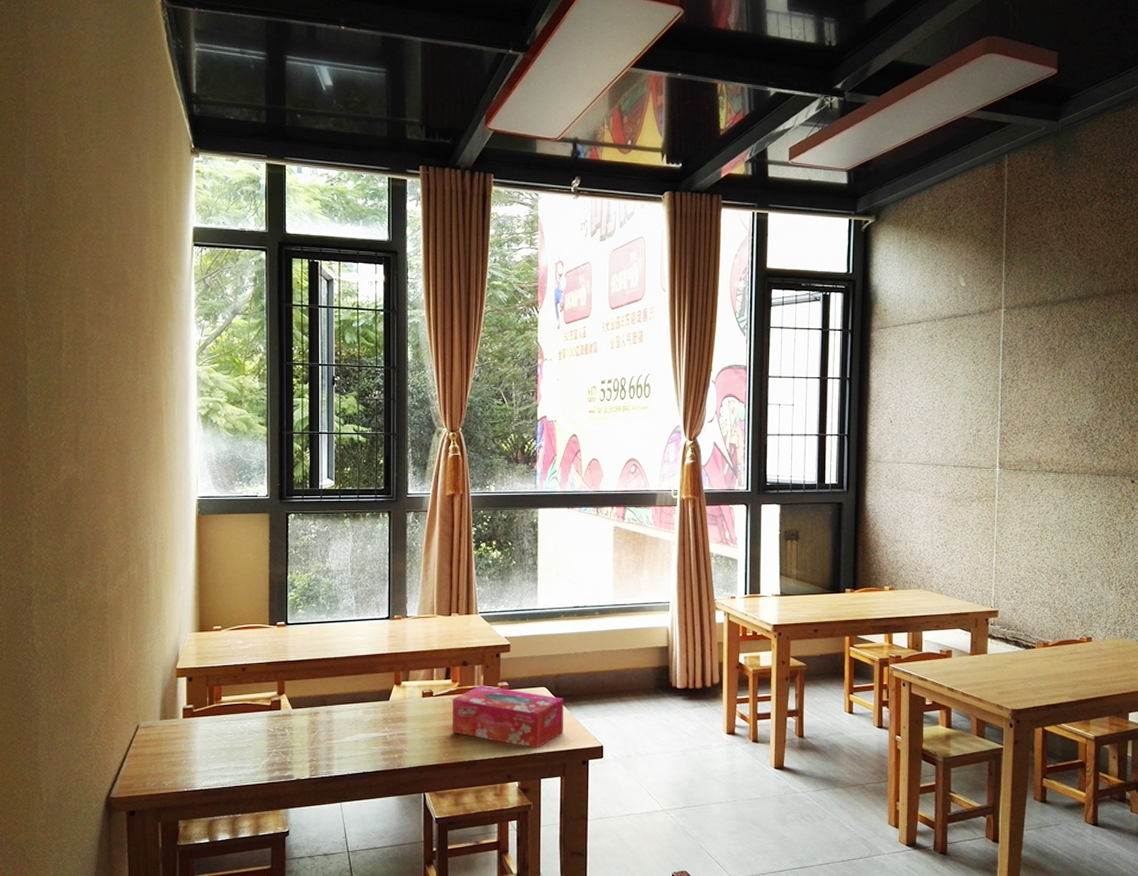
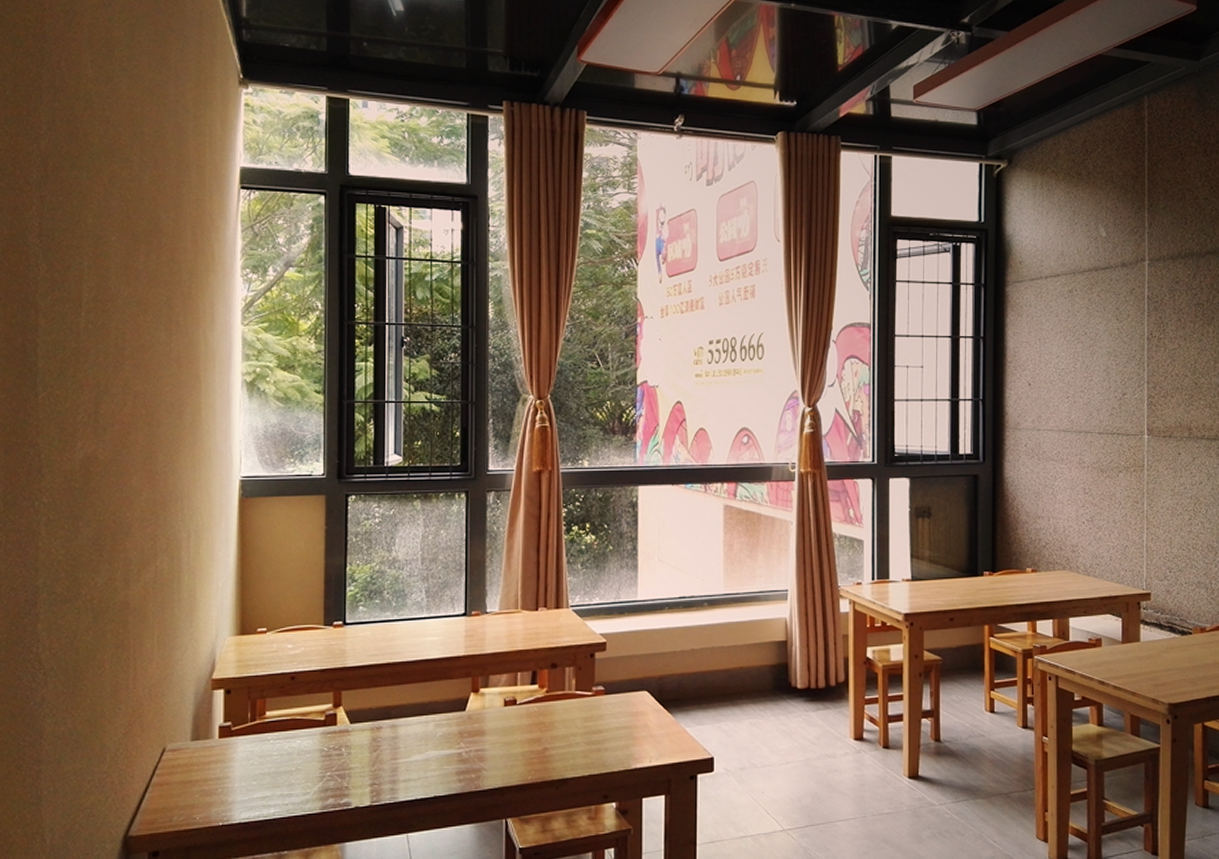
tissue box: present [453,685,563,748] -> none [540,690,668,762]

